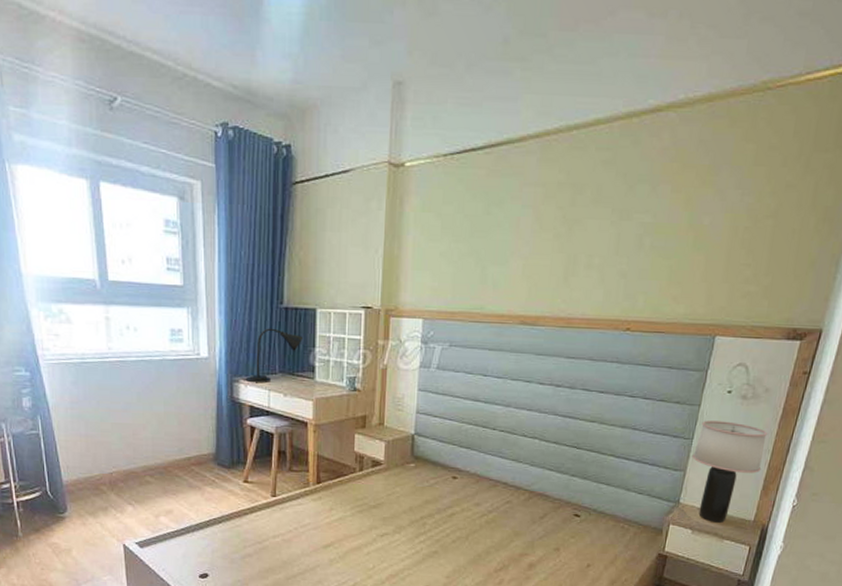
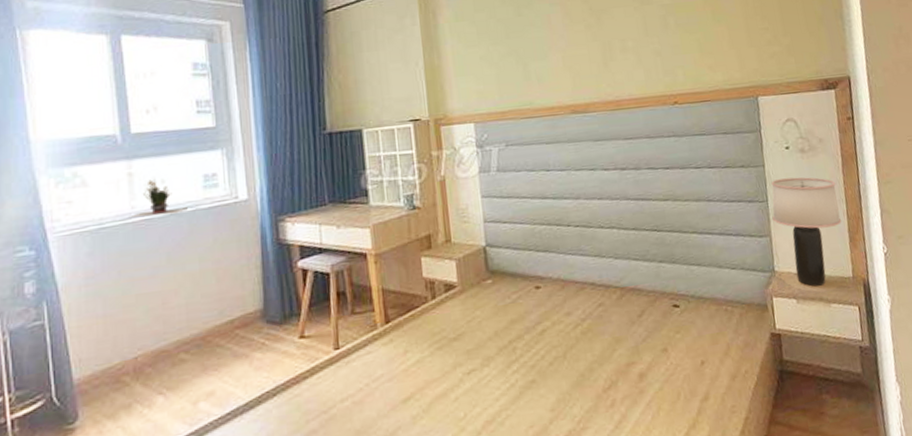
potted flower: none [106,326,156,360] -> present [128,180,188,218]
desk lamp: present [244,328,304,384] -> none [290,156,352,220]

